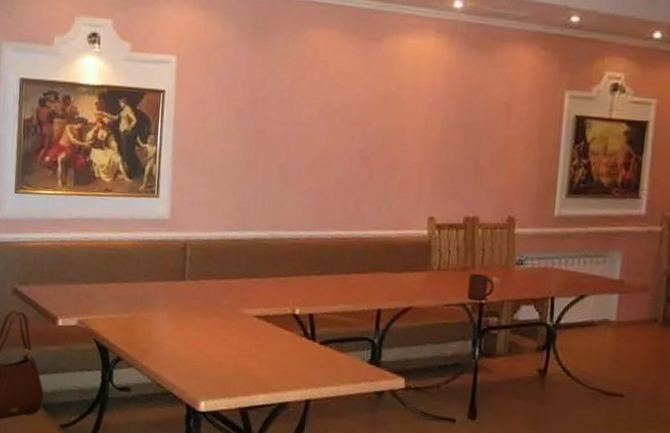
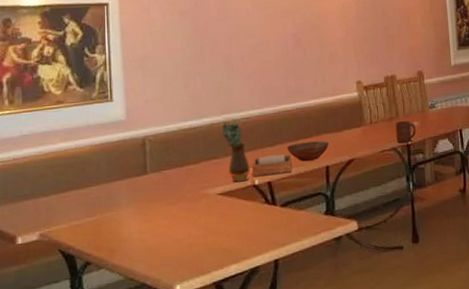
vase: none [265,239,292,308] -> present [221,121,250,183]
napkin holder: none [294,284,340,308] -> present [252,154,292,177]
bowl: none [335,276,384,300] -> present [286,141,329,161]

